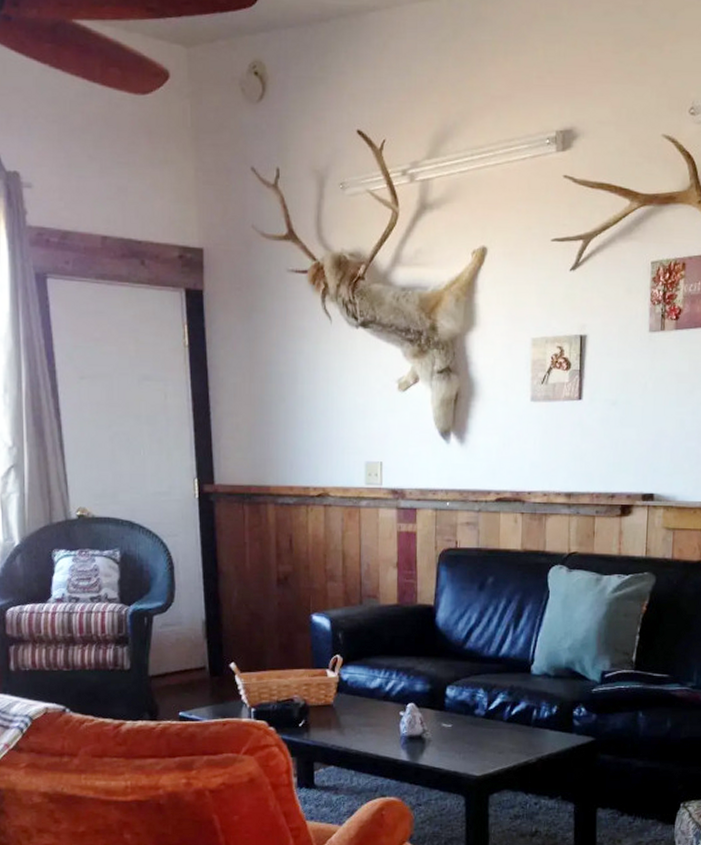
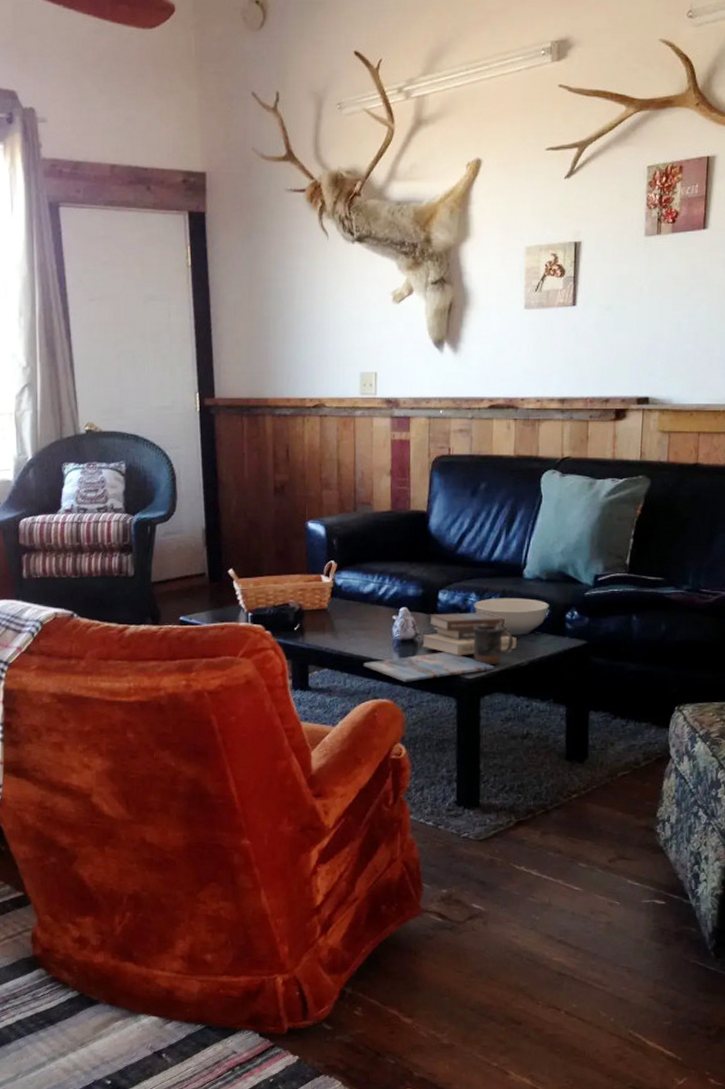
magazine: none [370,748,503,780] -> present [363,651,494,682]
books: none [430,708,525,753] -> present [422,612,517,656]
bowl: none [481,694,557,733] -> present [473,598,549,636]
mug: none [481,719,521,763] -> present [473,623,513,665]

